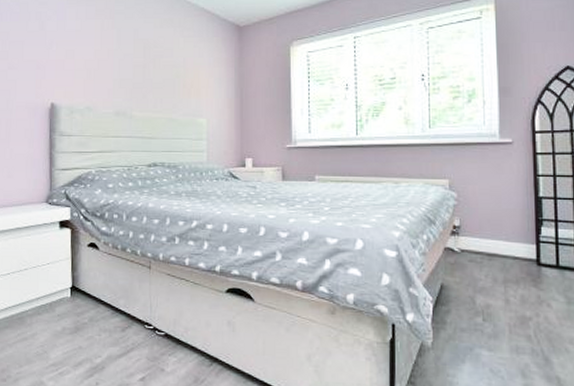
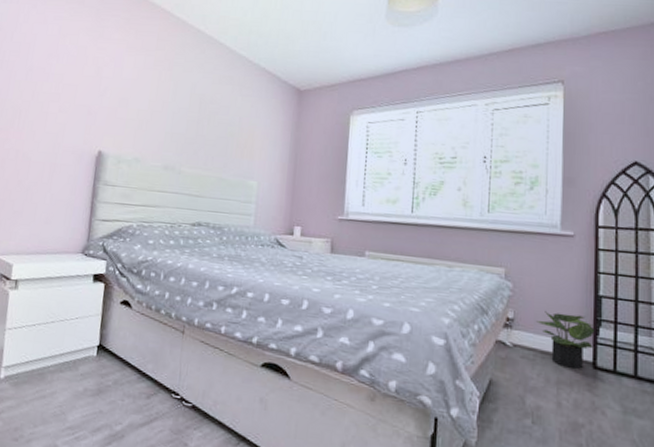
potted plant: none [482,216,537,268] -> present [537,311,595,370]

